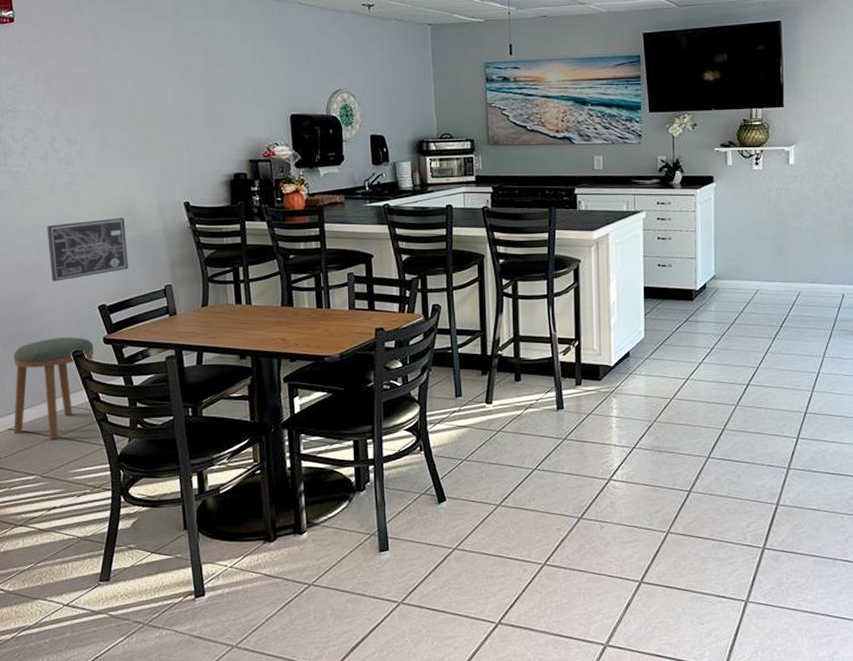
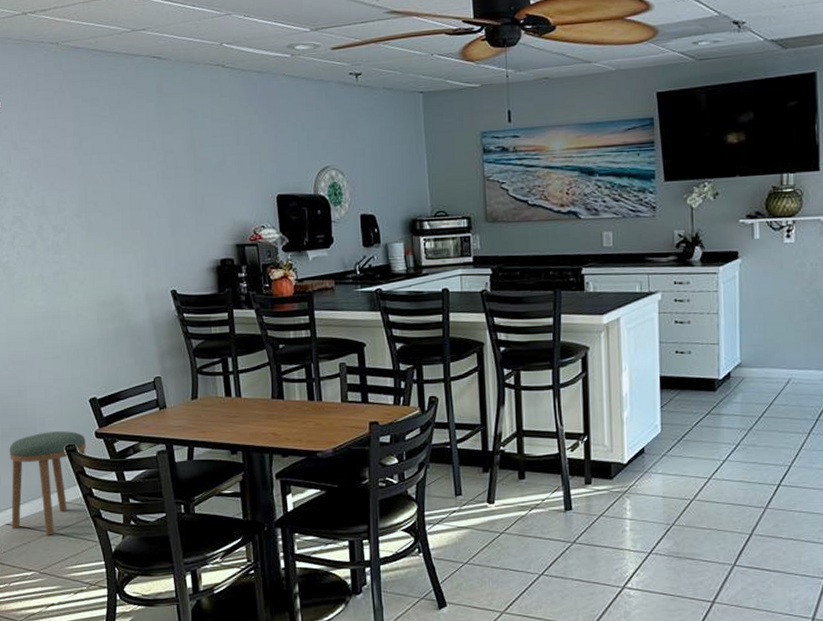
wall art: present [47,218,128,281] -> none [37,307,117,374]

